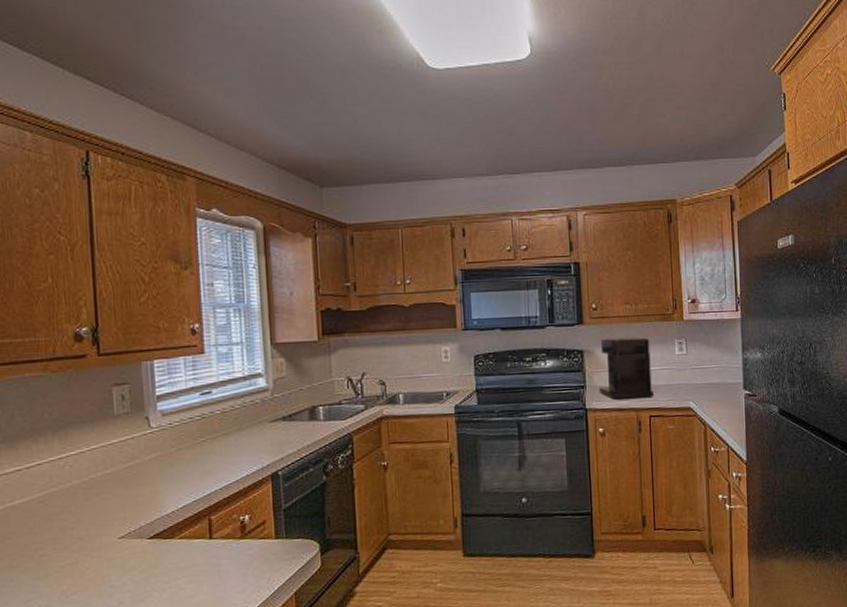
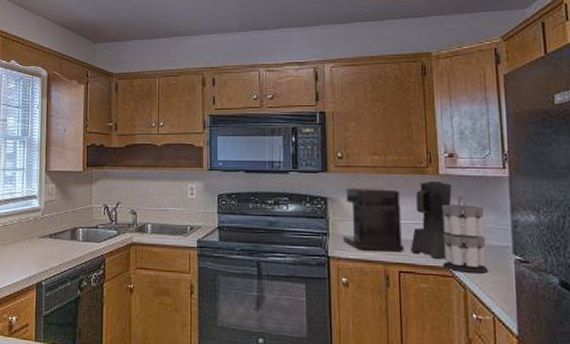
blender: none [658,327,694,401] -> present [409,182,452,259]
spice rack: none [686,339,724,411] -> present [442,196,488,273]

